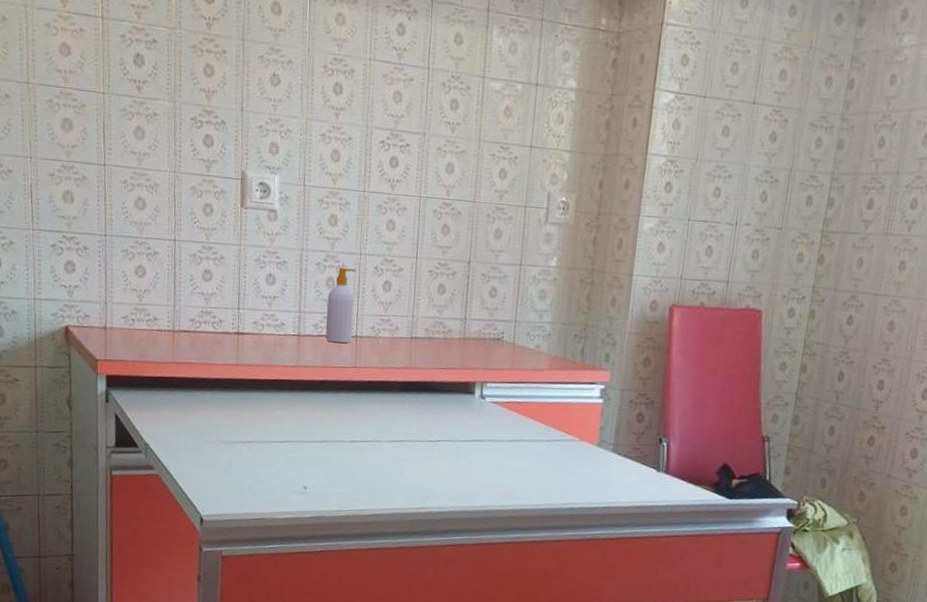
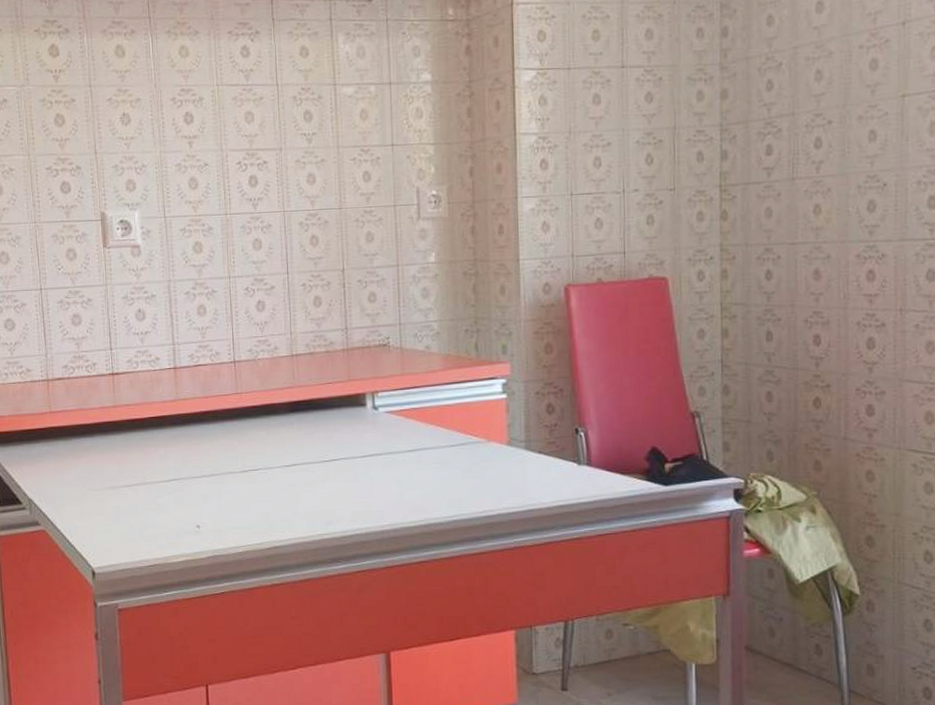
soap bottle: present [325,267,357,343] -> none [200,293,230,371]

